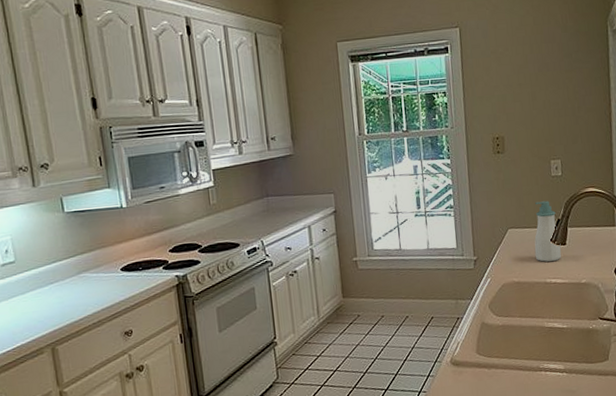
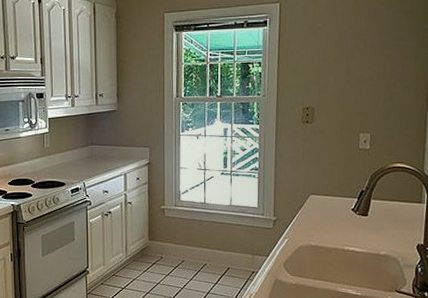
soap bottle: present [534,200,562,262] -> none [335,172,363,231]

